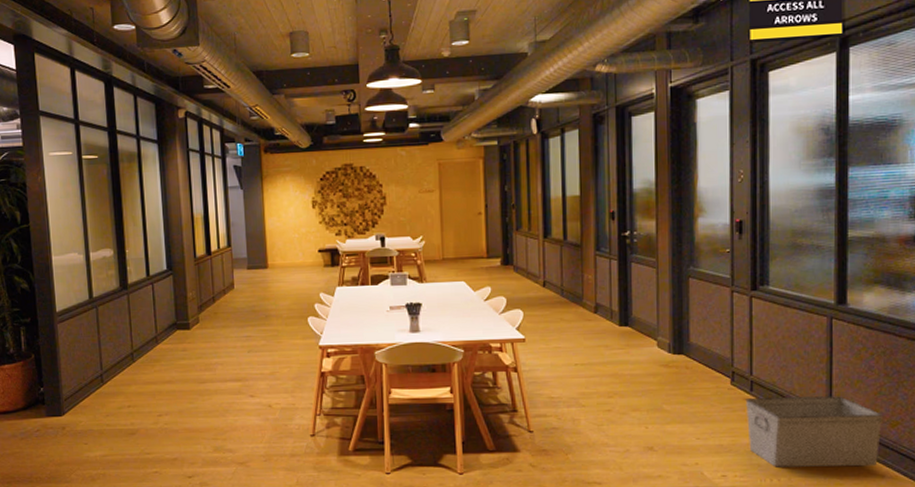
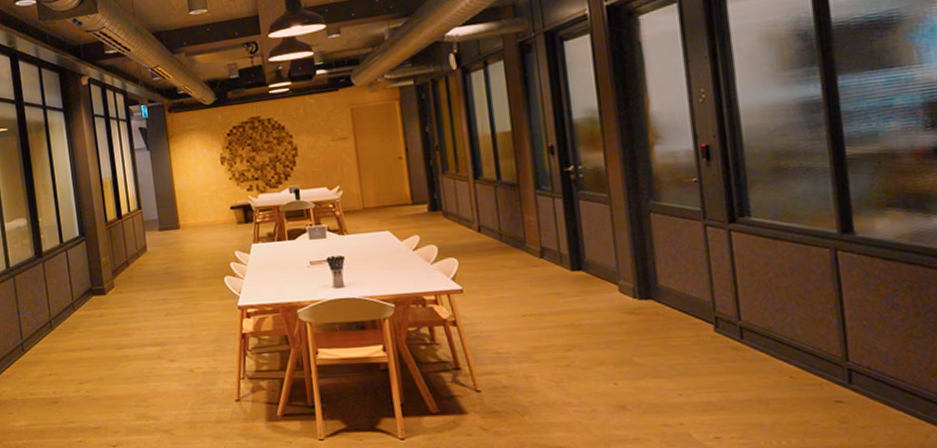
storage bin: present [745,396,882,467] -> none [735,340,919,427]

